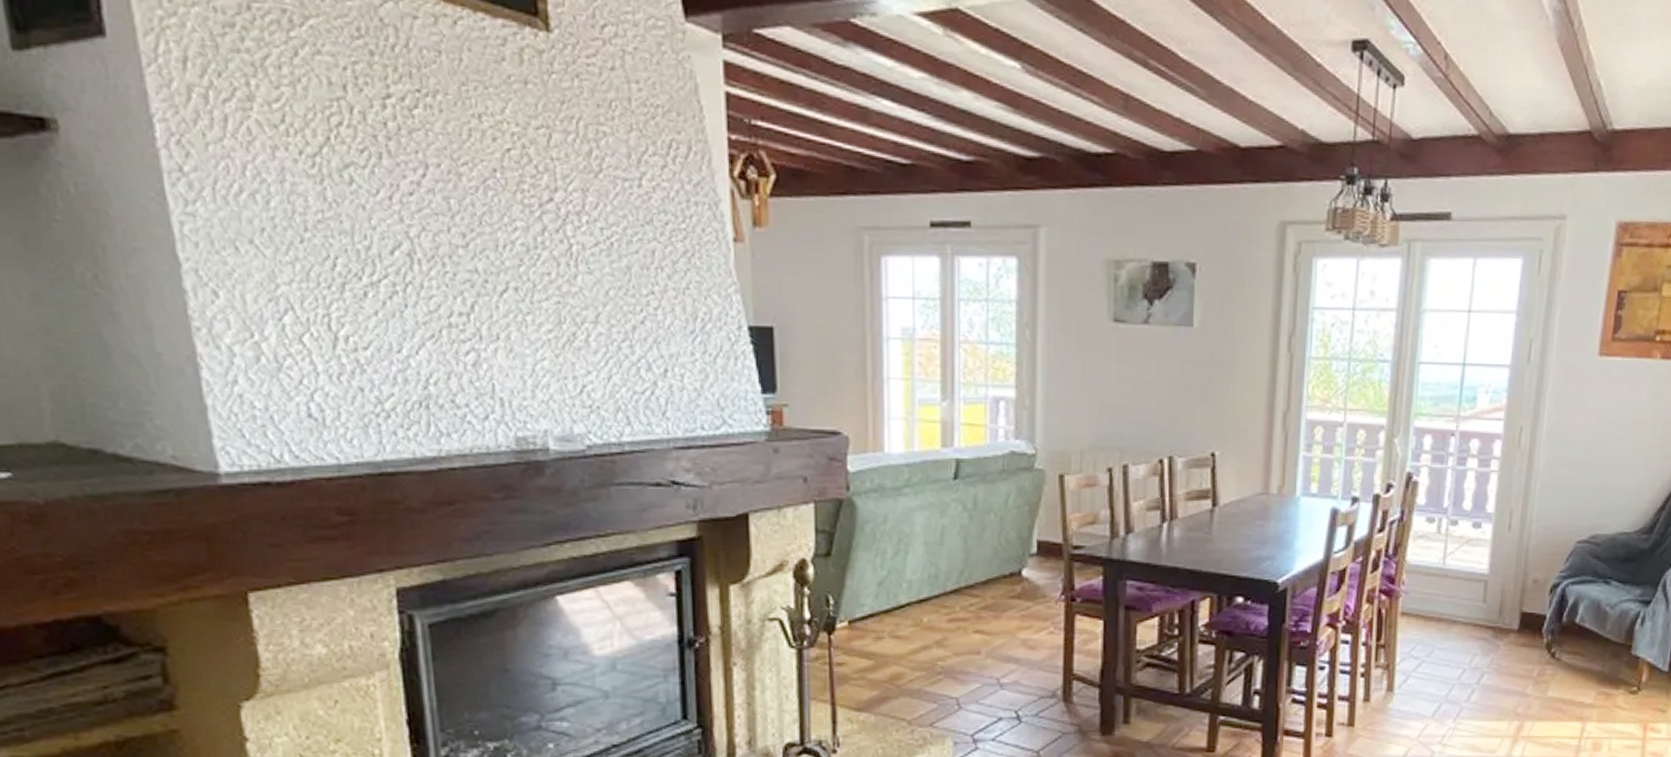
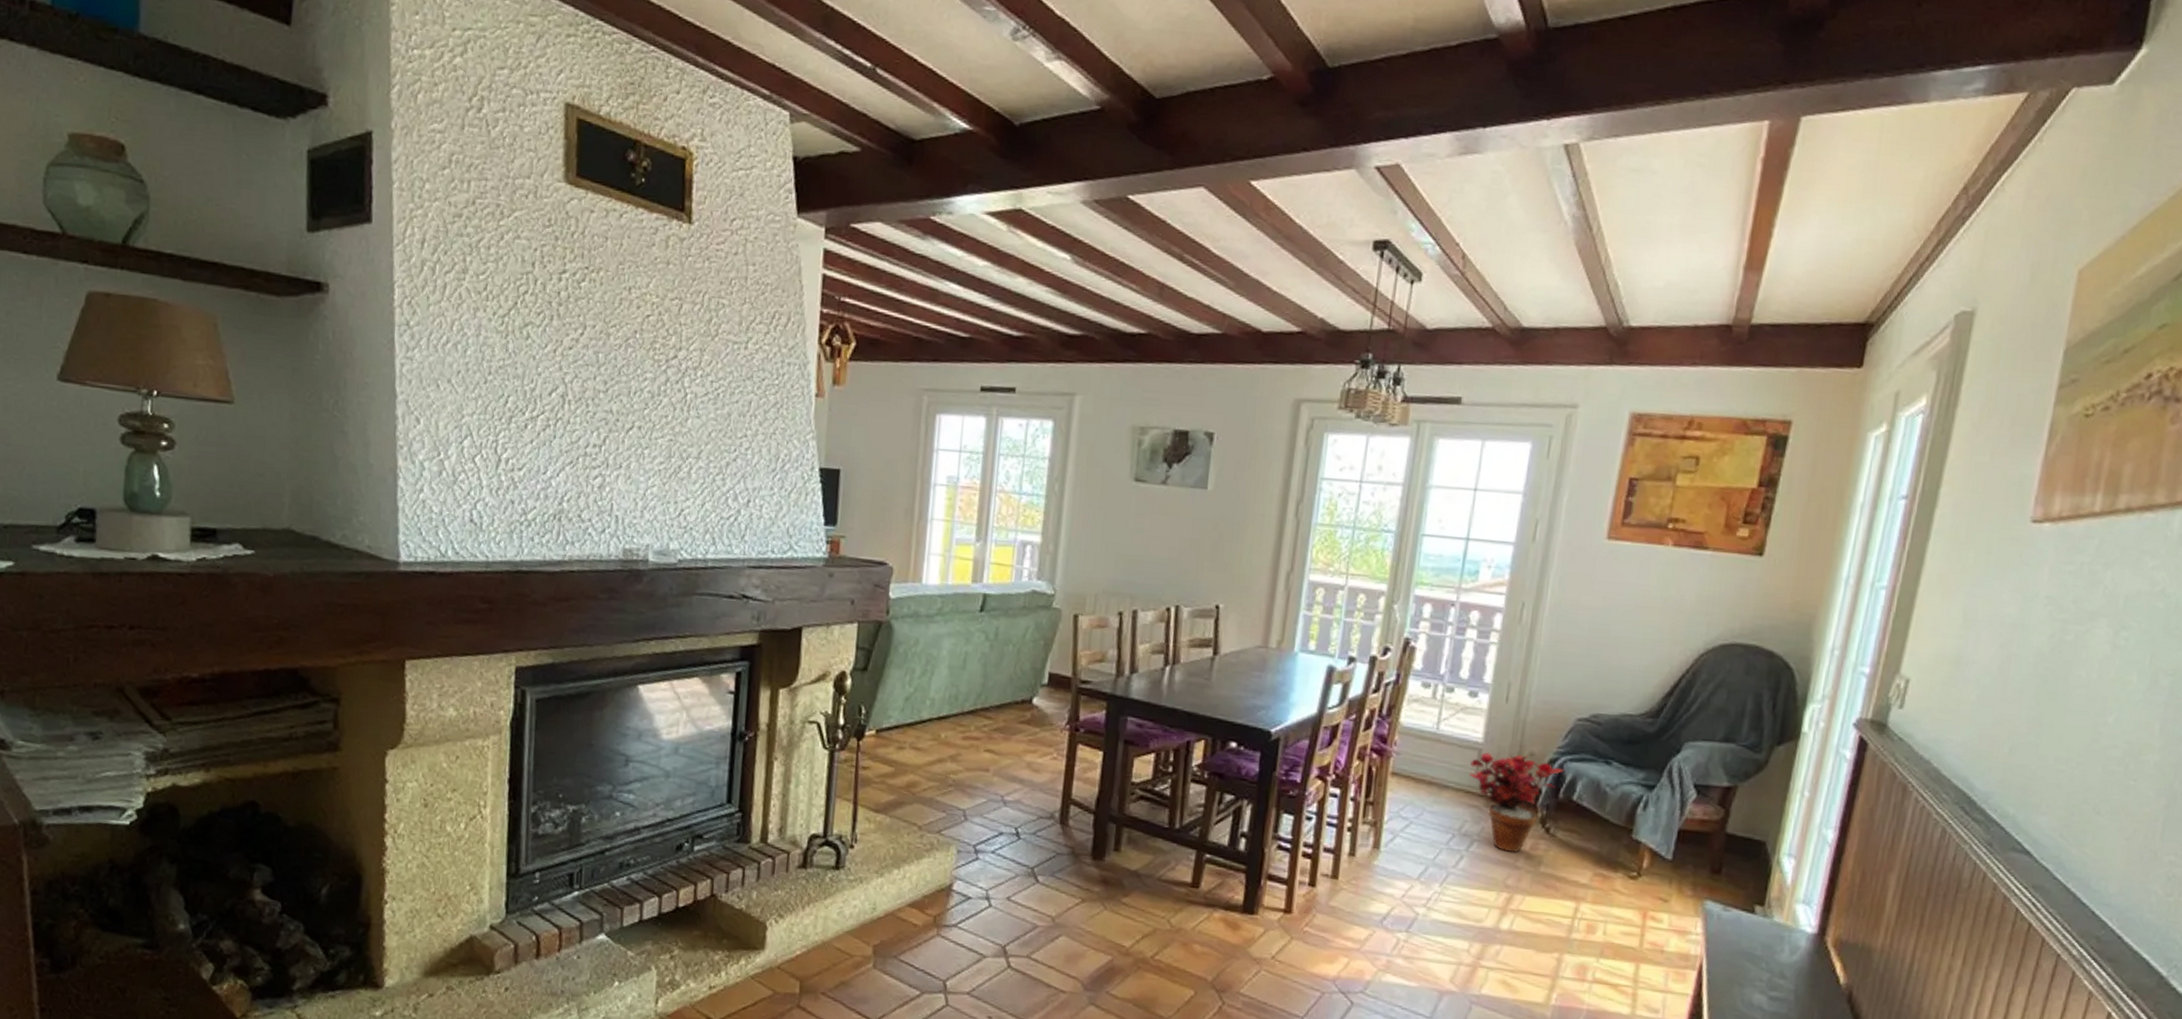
potted plant: none [1476,582,1567,680] -> present [1469,752,1564,852]

